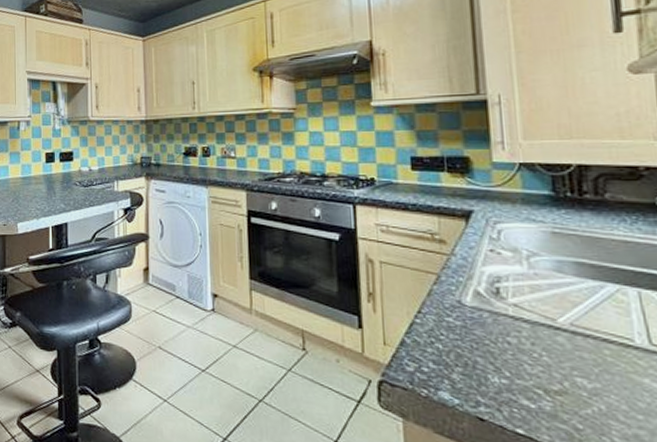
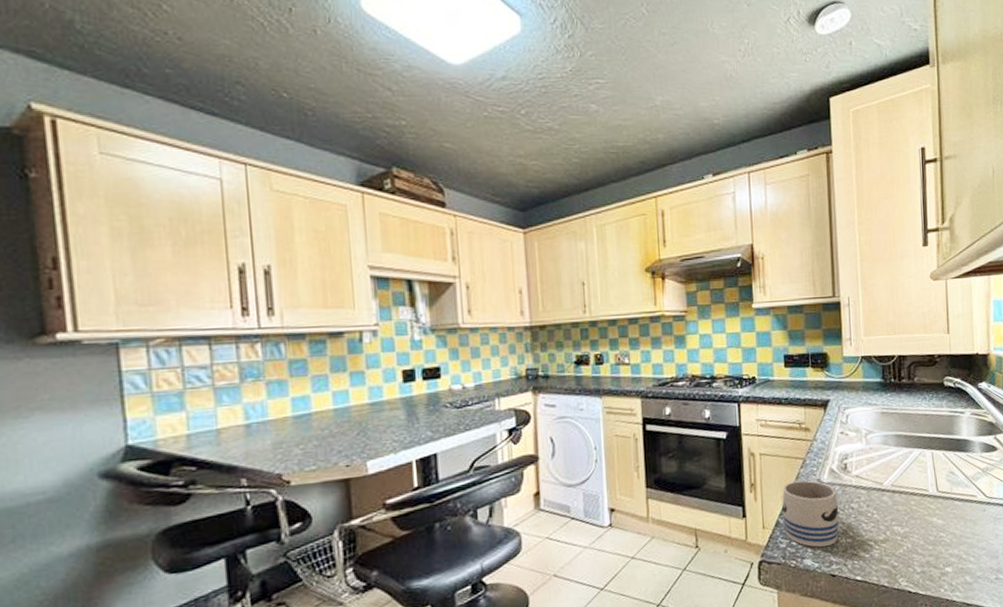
mug: none [408,298,490,382] -> present [782,480,840,547]

